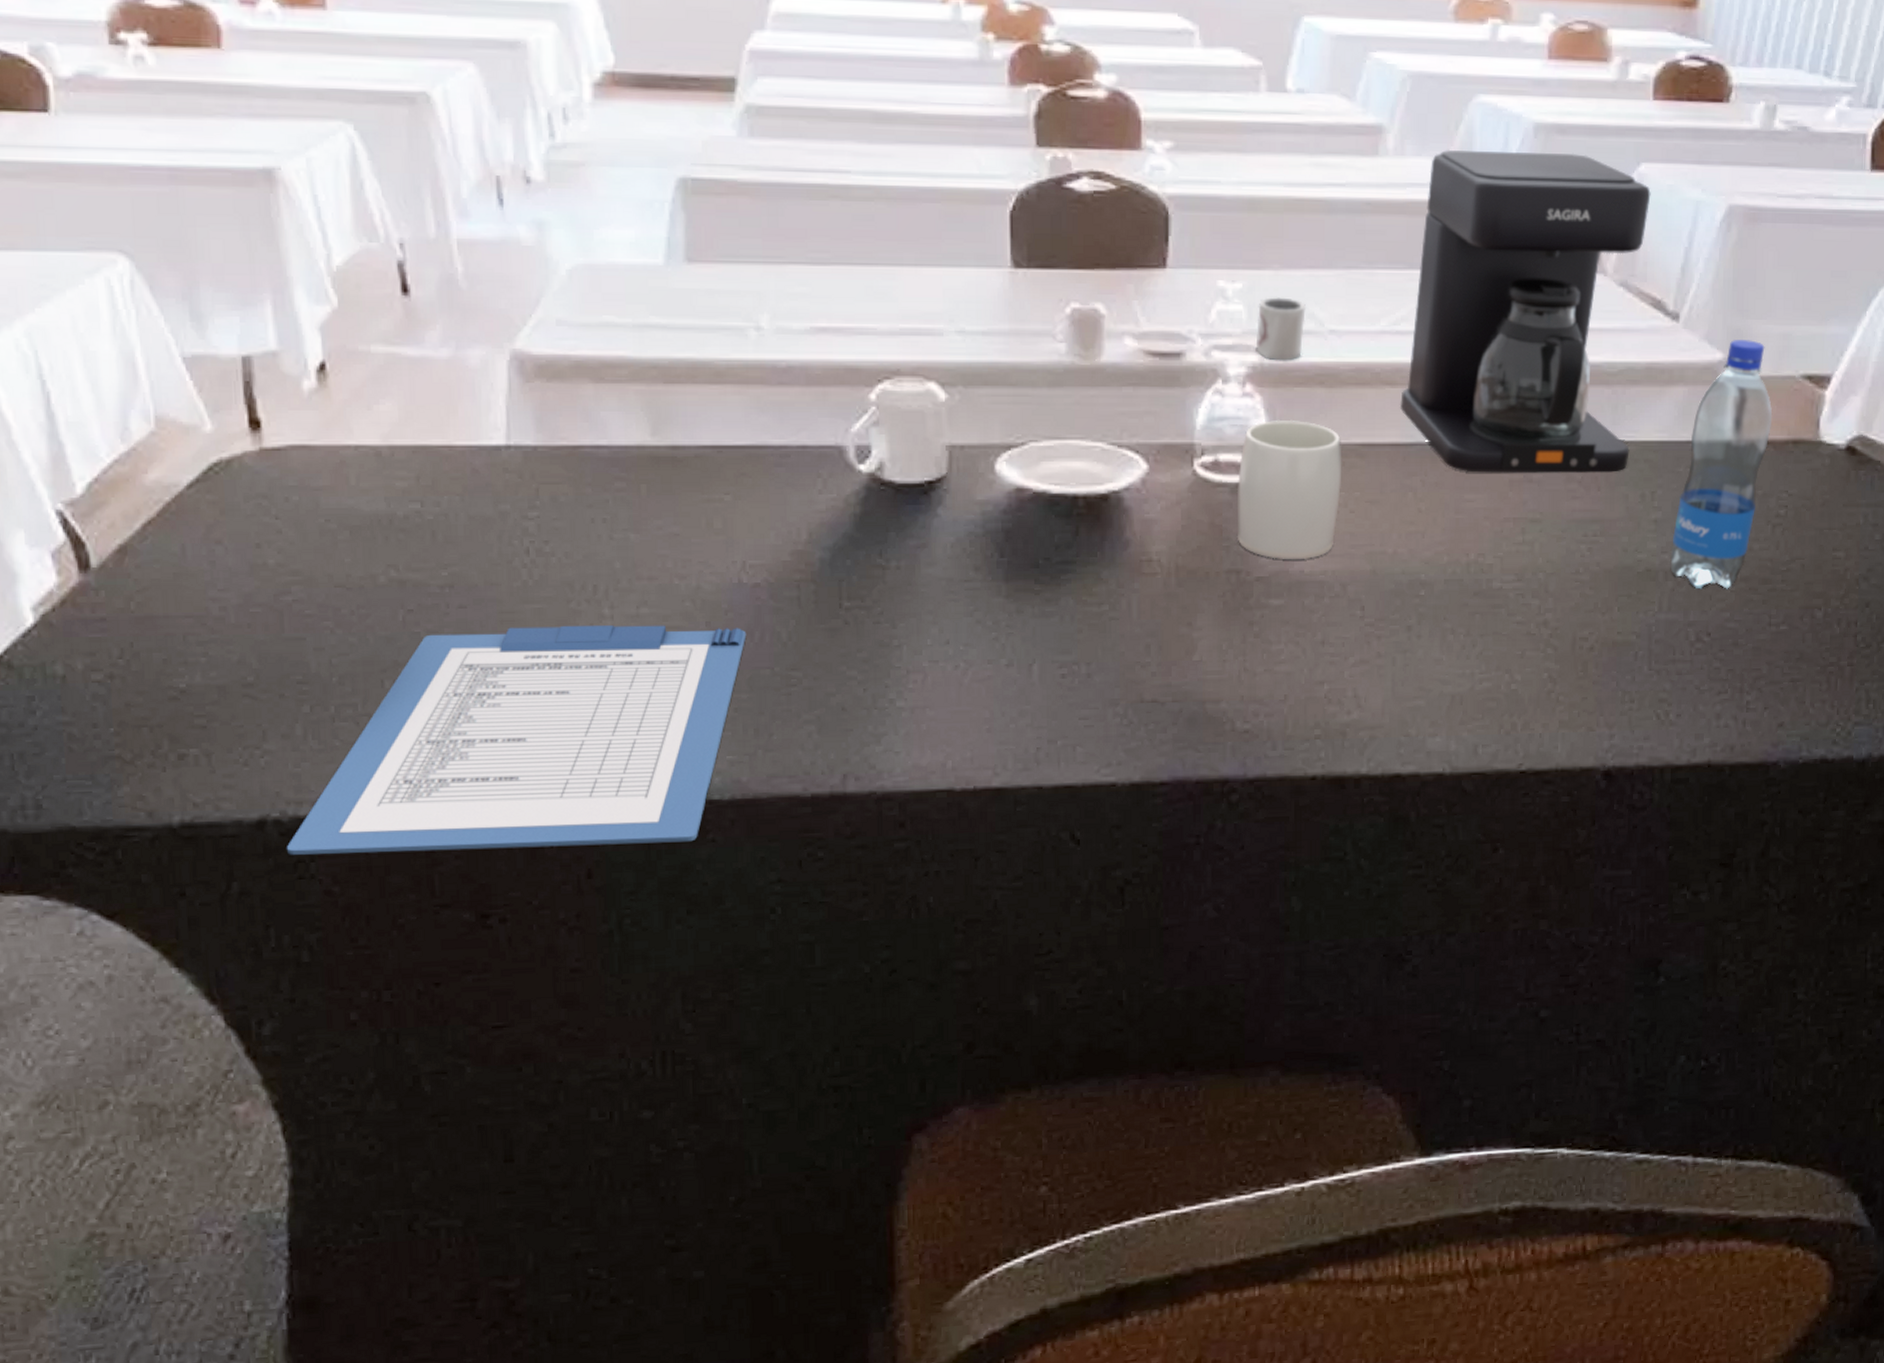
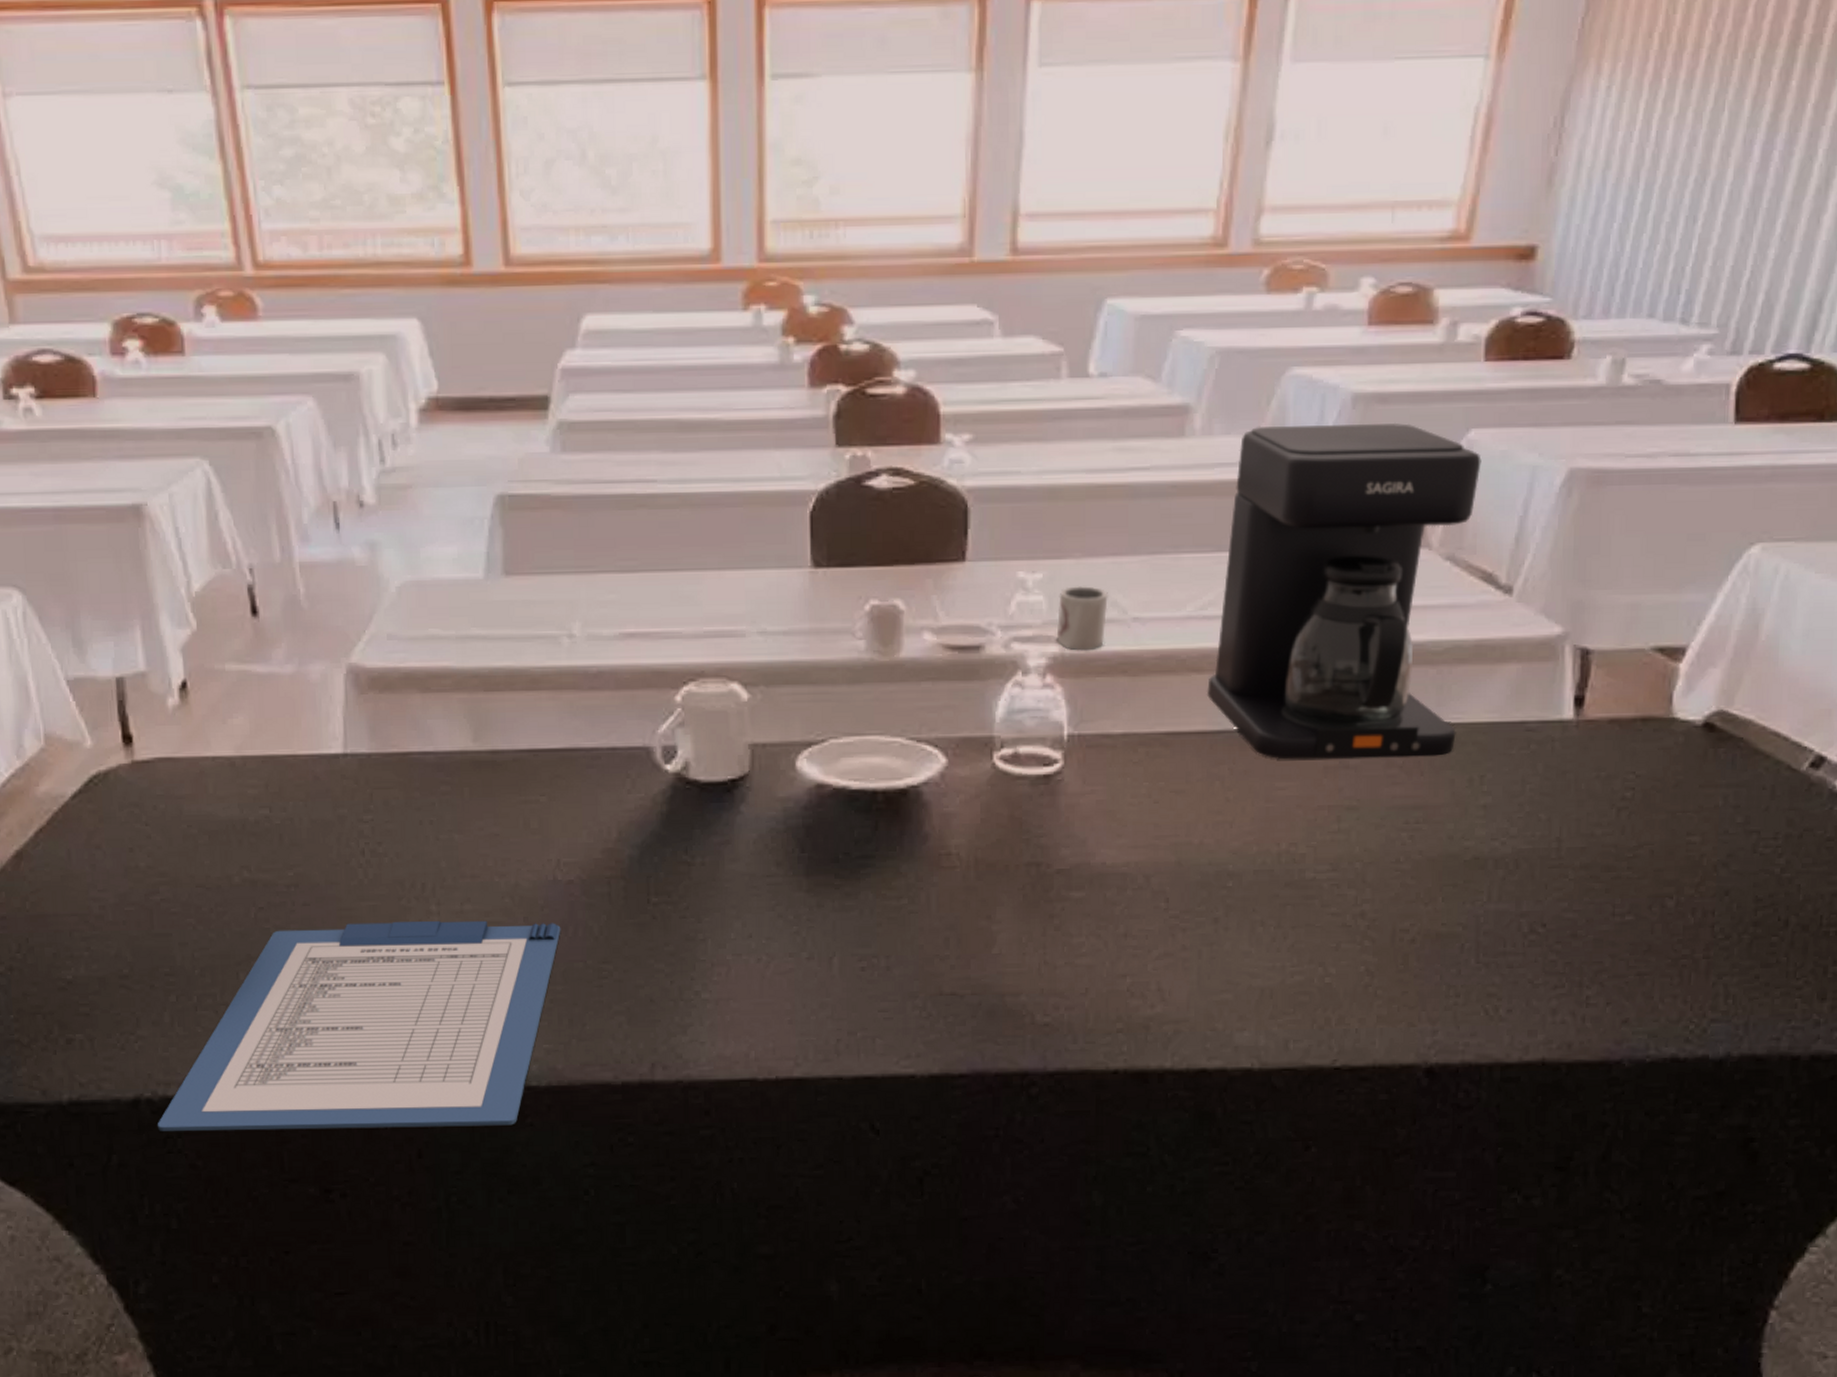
mug: present [1236,419,1342,559] -> none [1037,710,1146,851]
bottle: present [1670,340,1773,590] -> none [1501,612,1618,878]

